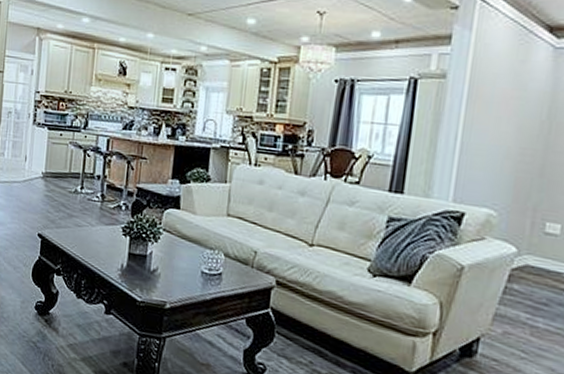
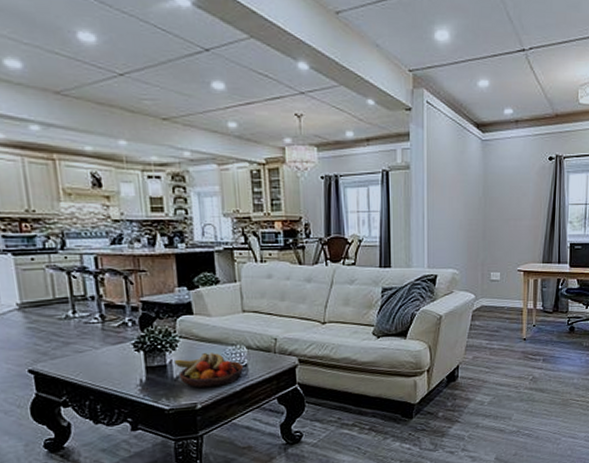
fruit bowl: none [154,250,218,291] -> present [174,352,244,388]

